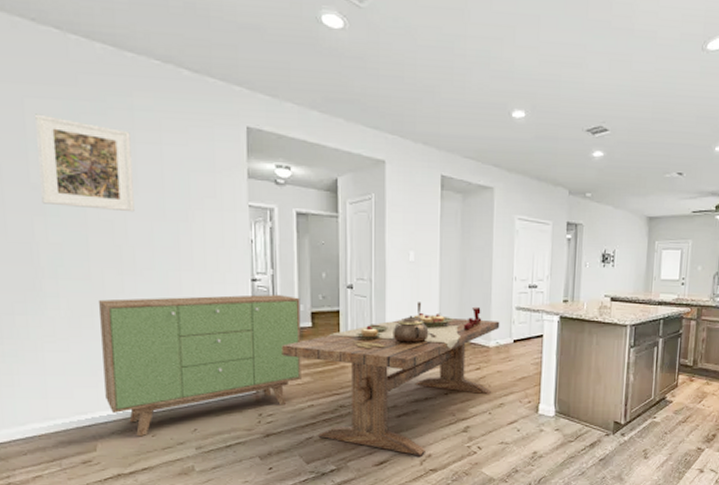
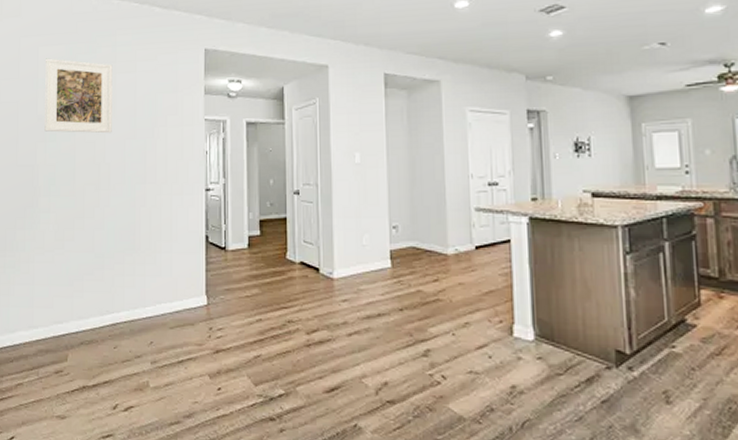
sideboard: present [98,294,301,437] -> none [78,204,250,348]
dining table: present [281,302,500,456] -> none [231,206,458,384]

